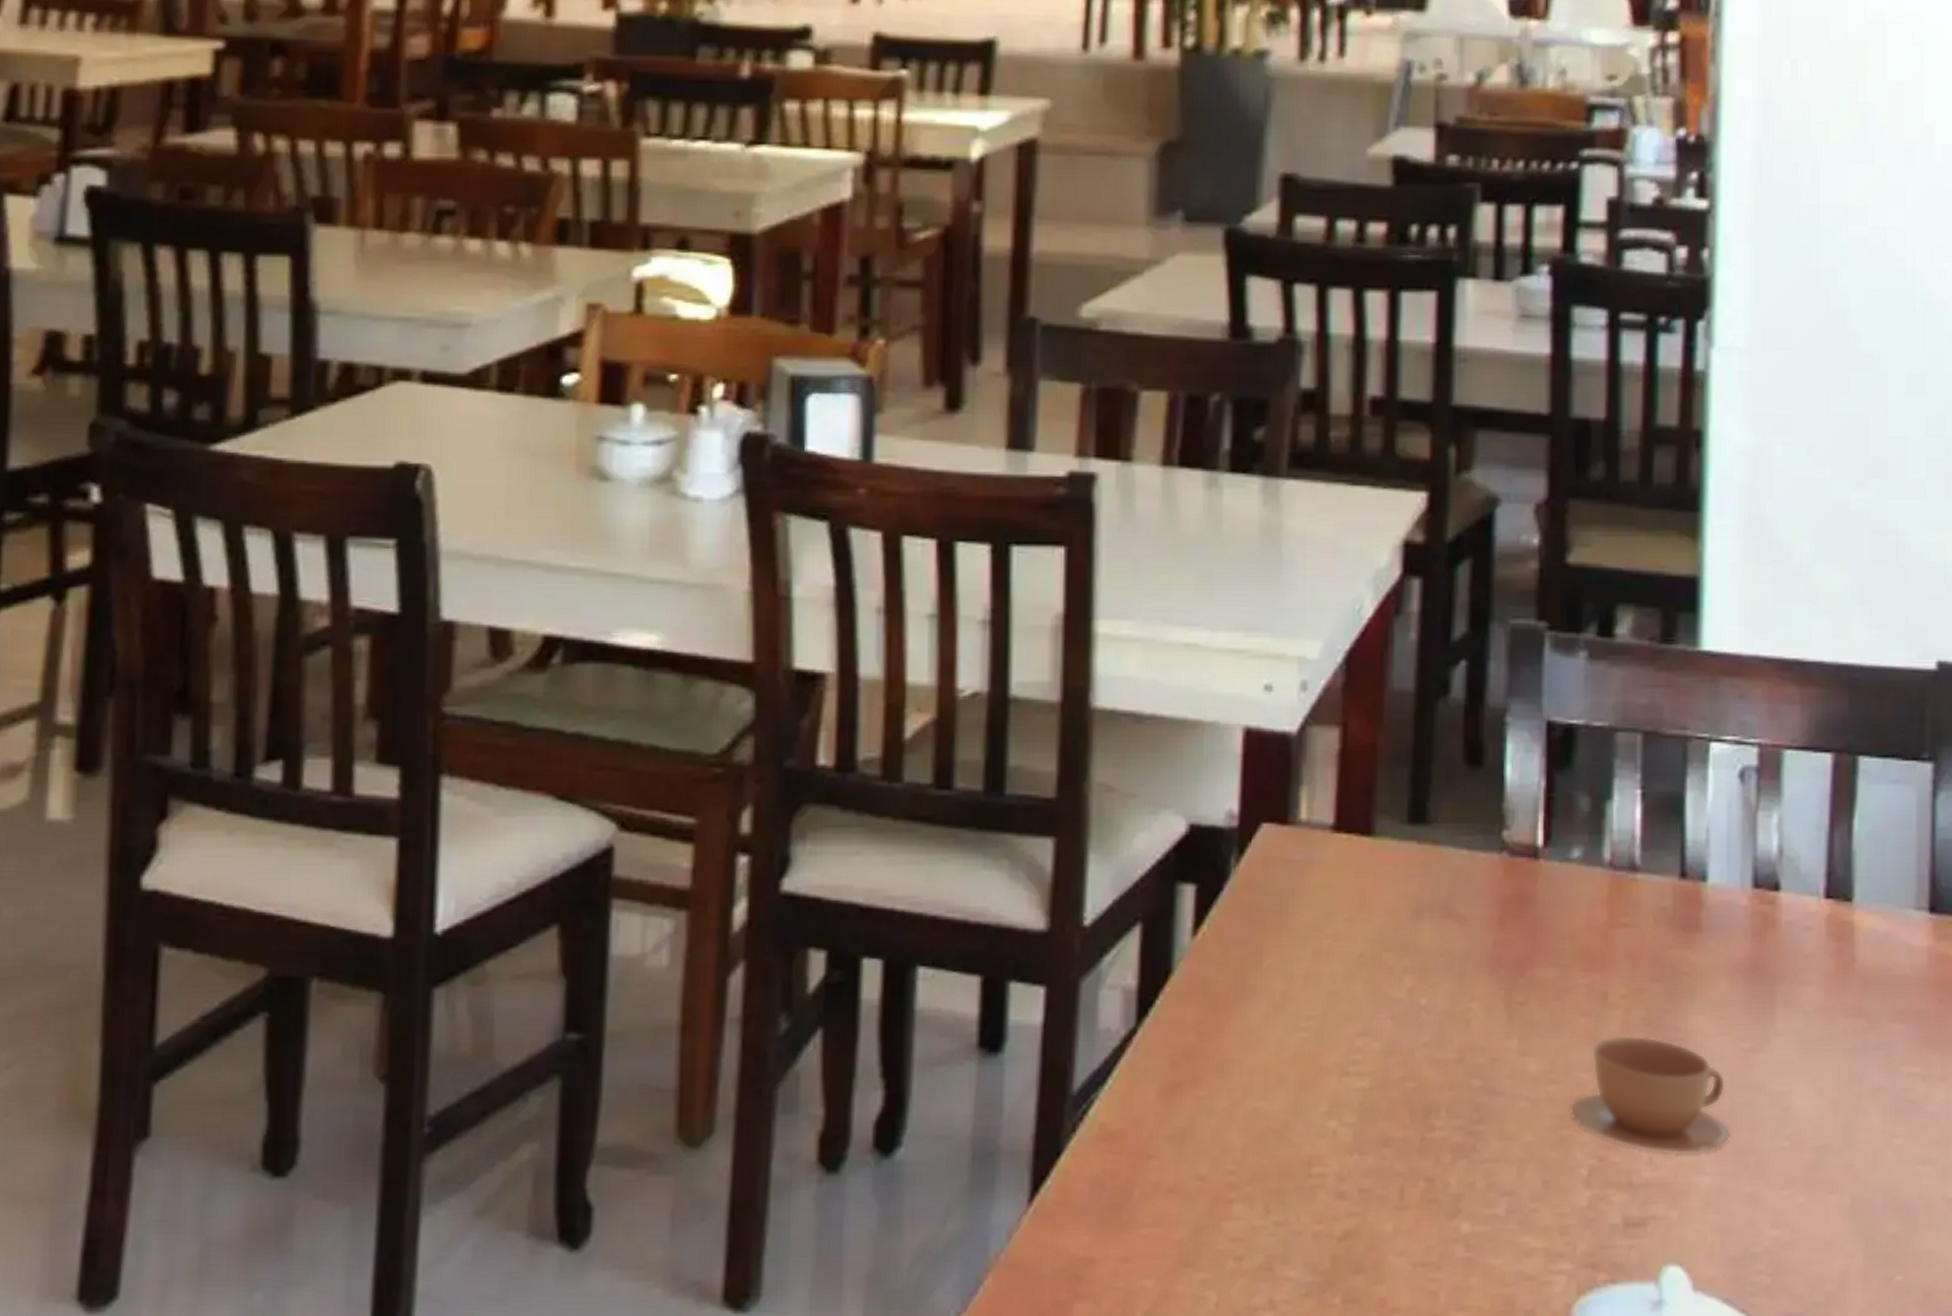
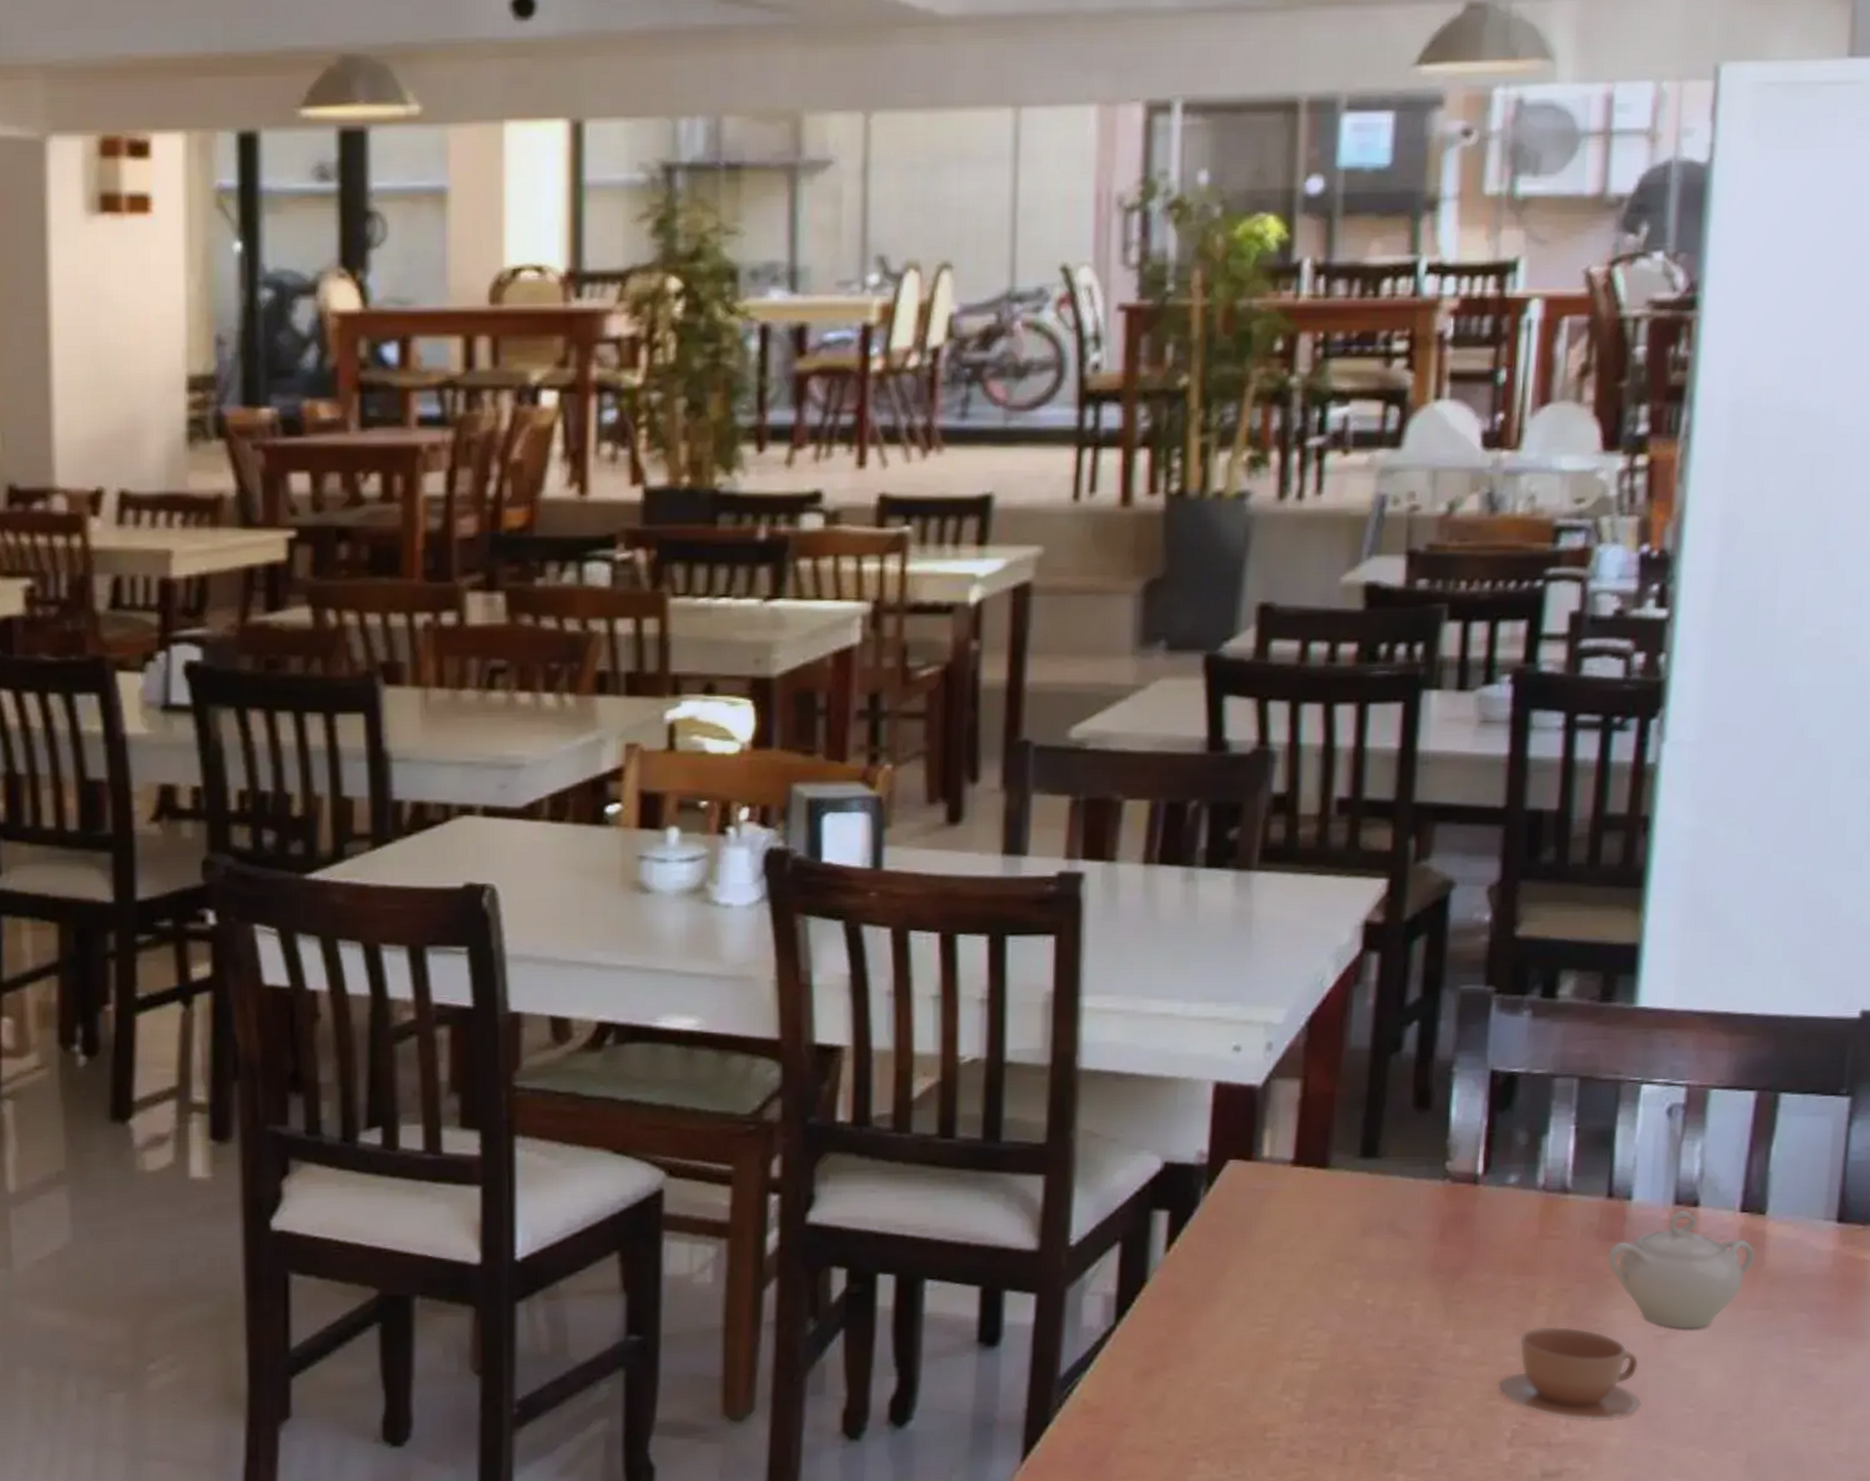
sugar bowl: none [1684,894,1845,1040] -> present [1607,1209,1756,1329]

